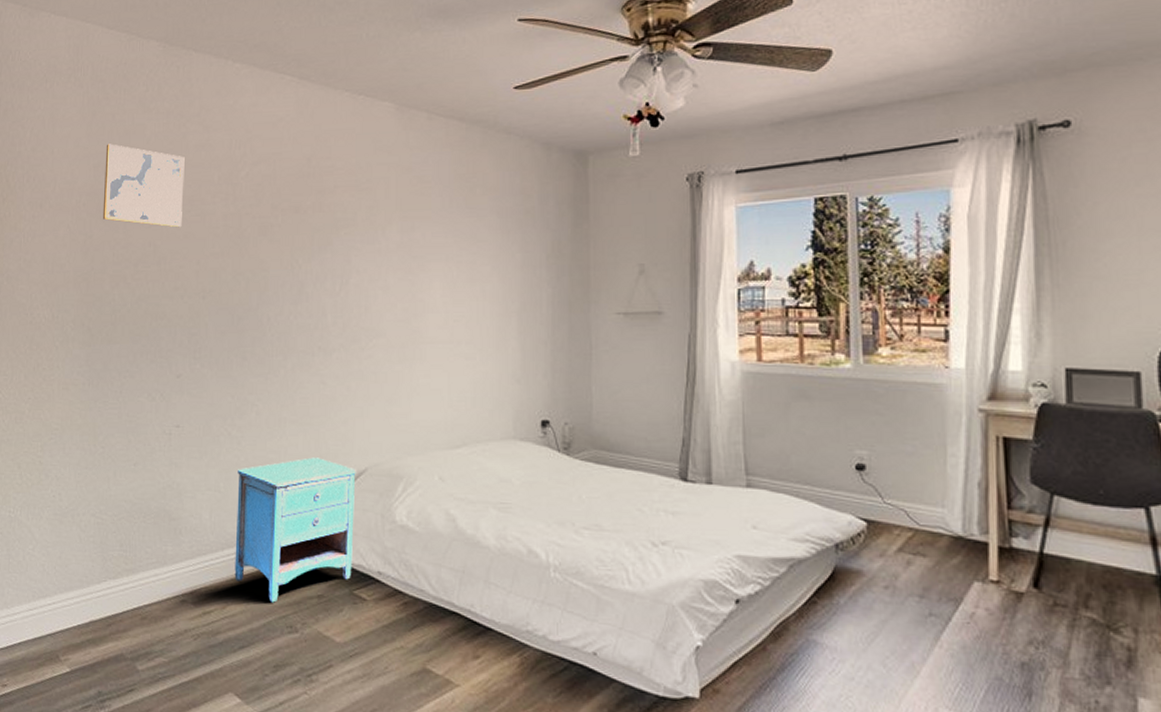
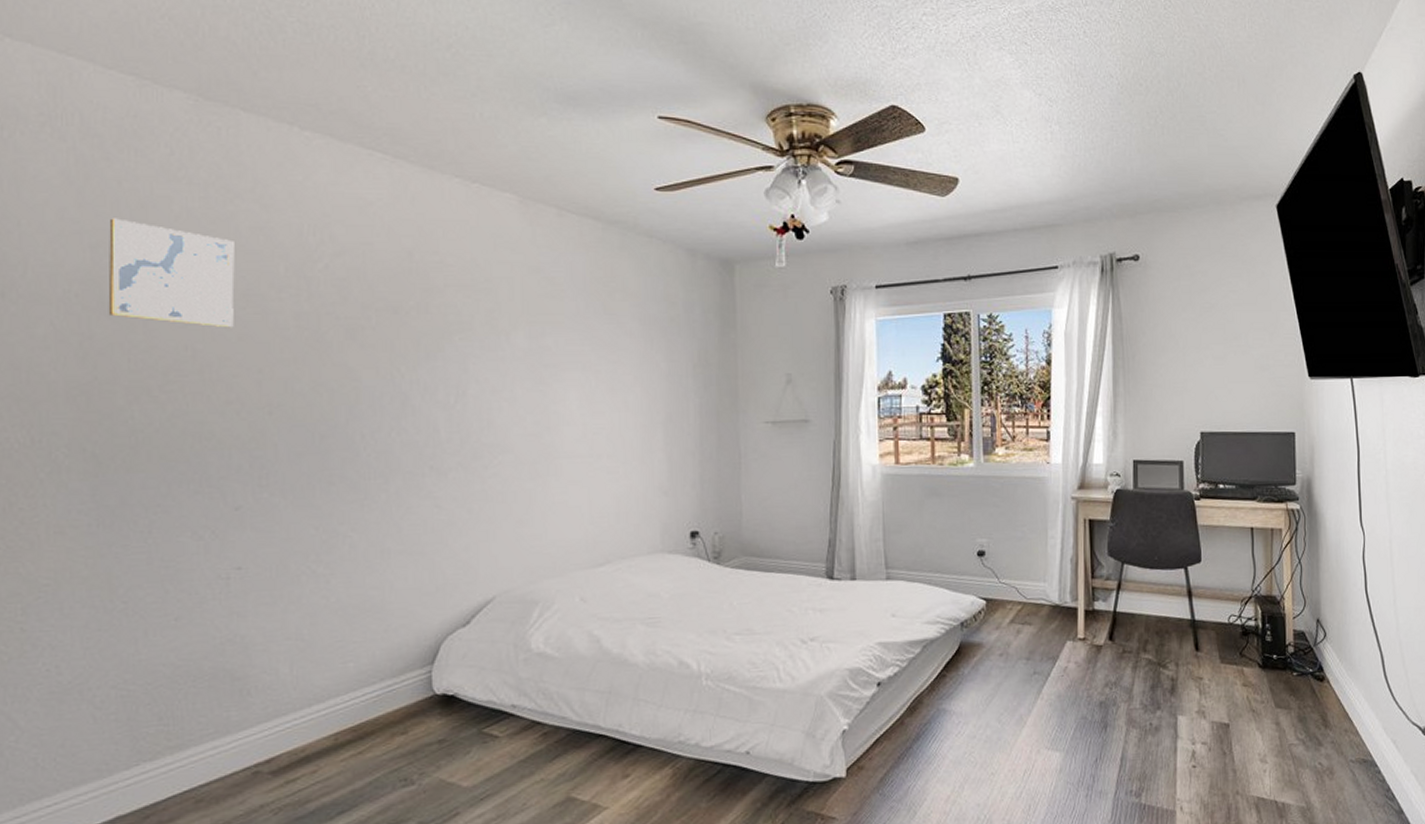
nightstand: present [234,457,356,603] -> none [327,589,482,757]

